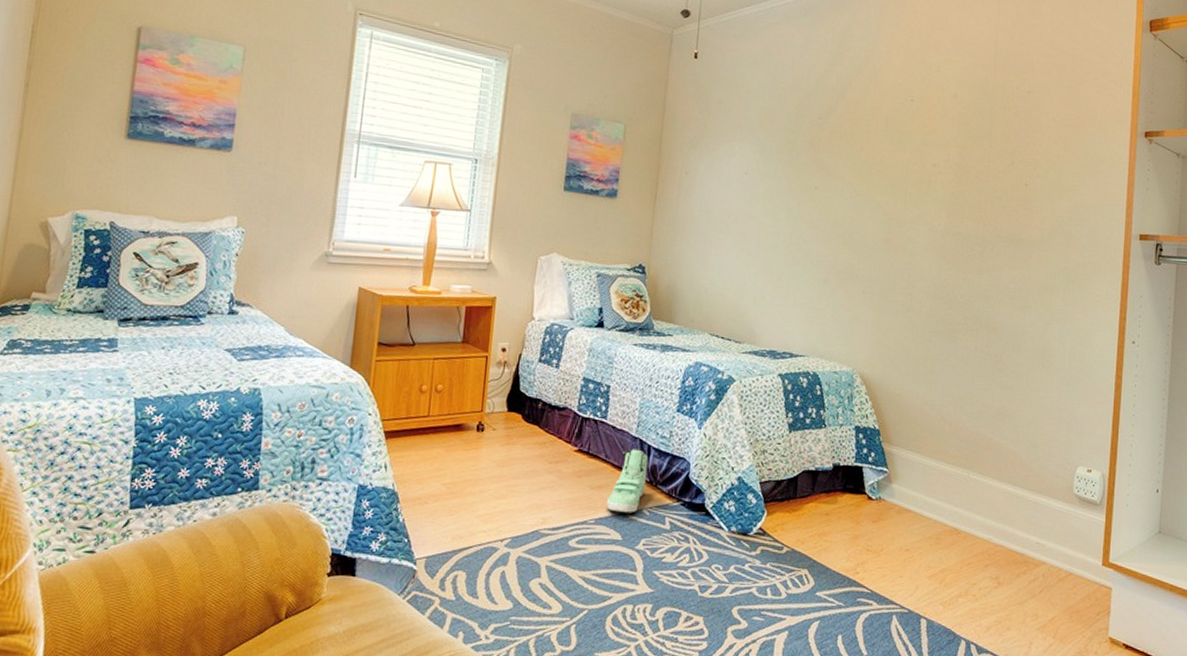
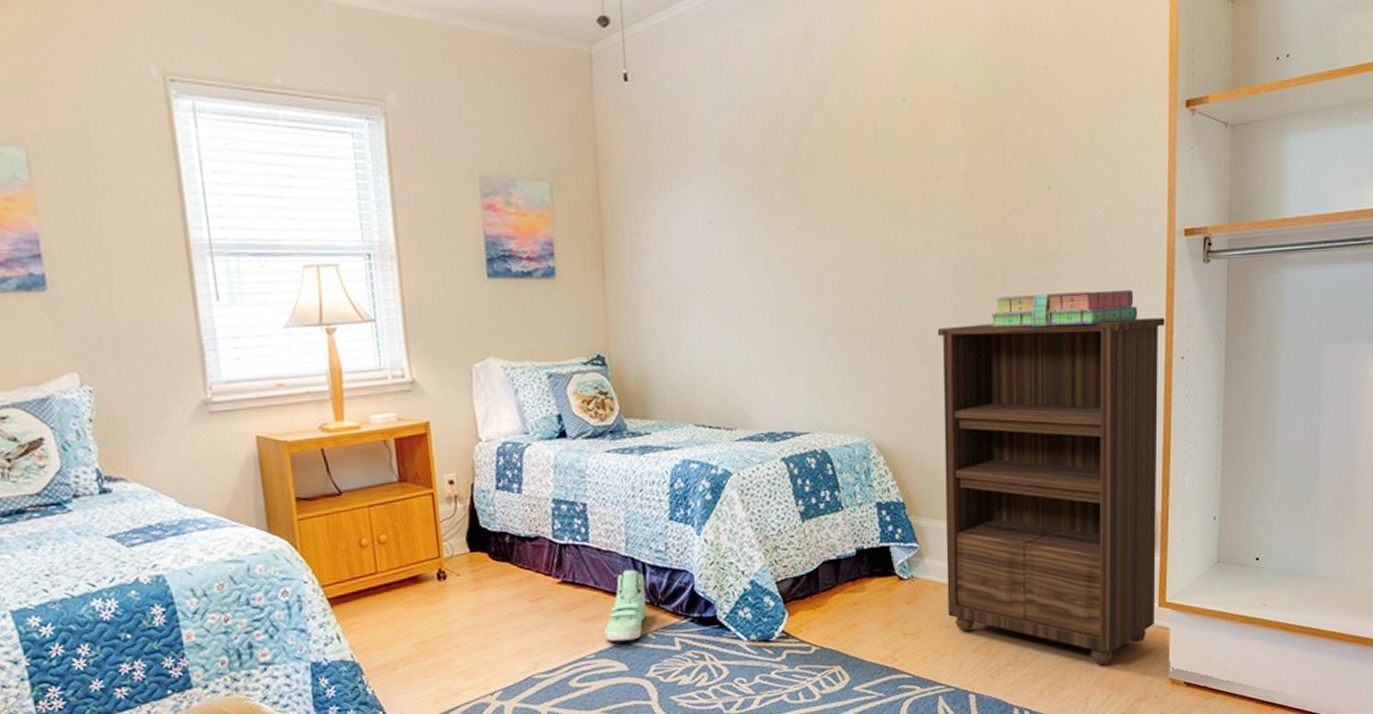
bookshelf: none [908,285,1120,613] -> present [937,317,1165,666]
stack of books: none [968,267,1096,305] -> present [991,289,1138,328]

